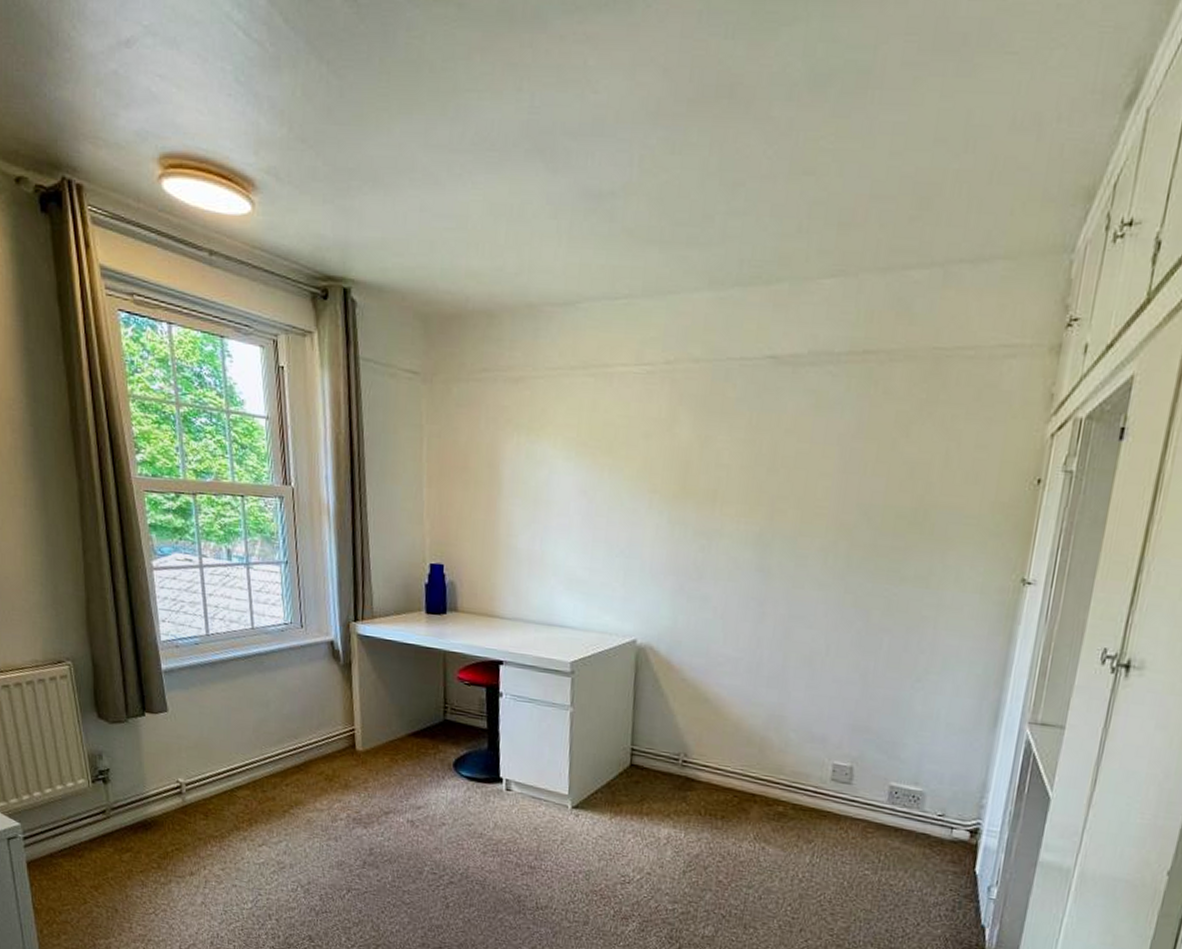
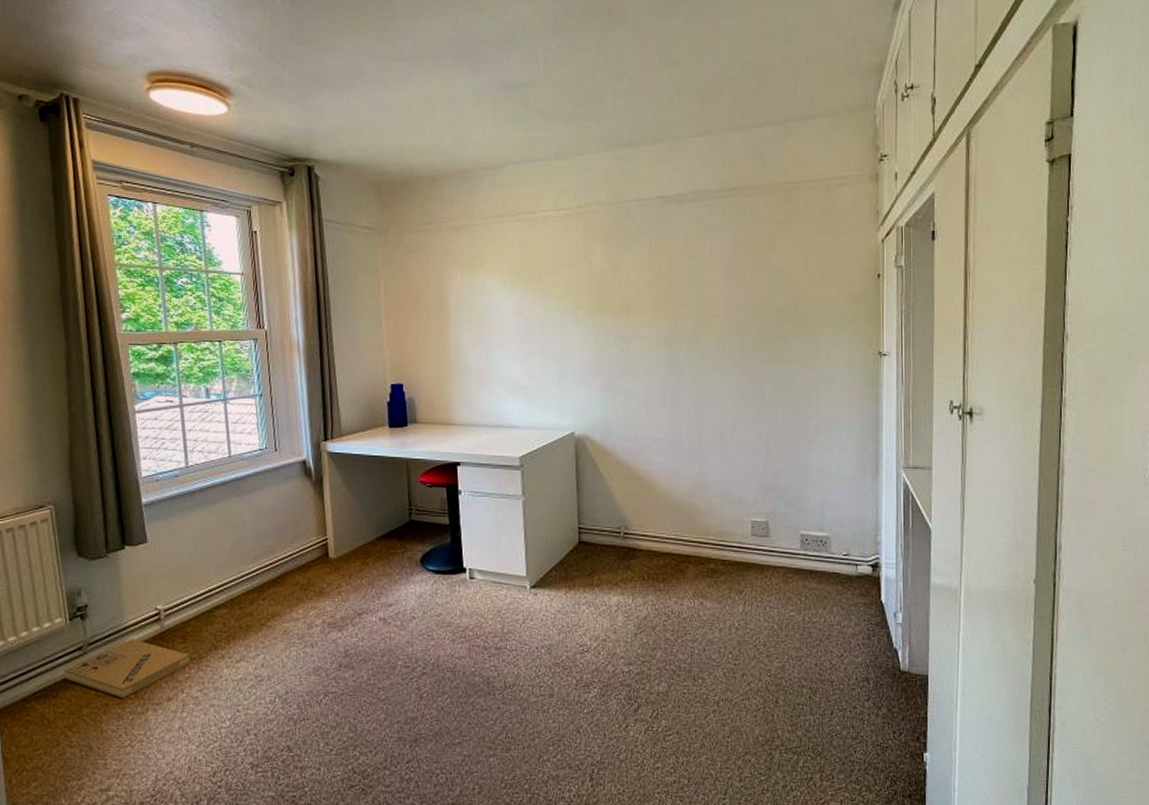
cardboard box: none [89,809,212,868] -> present [64,639,190,699]

